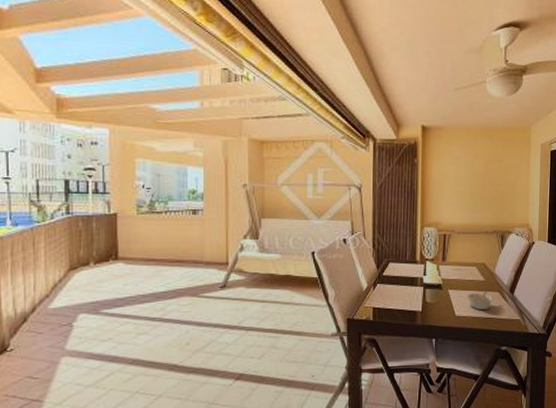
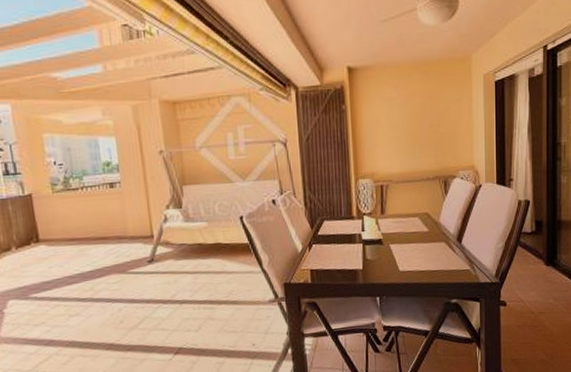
legume: present [466,290,494,310] -> none [410,241,440,263]

